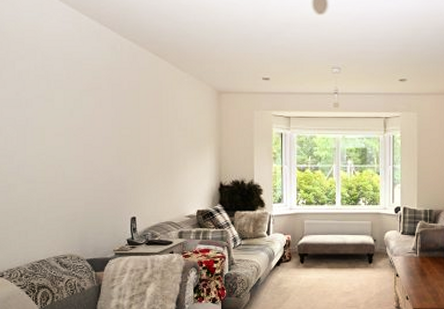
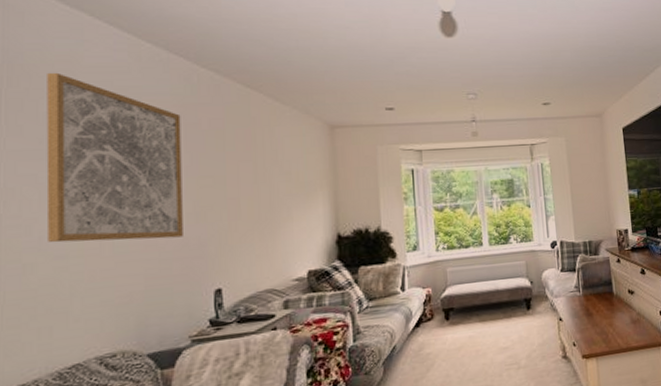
wall art: none [20,39,110,174] -> present [46,72,183,243]

